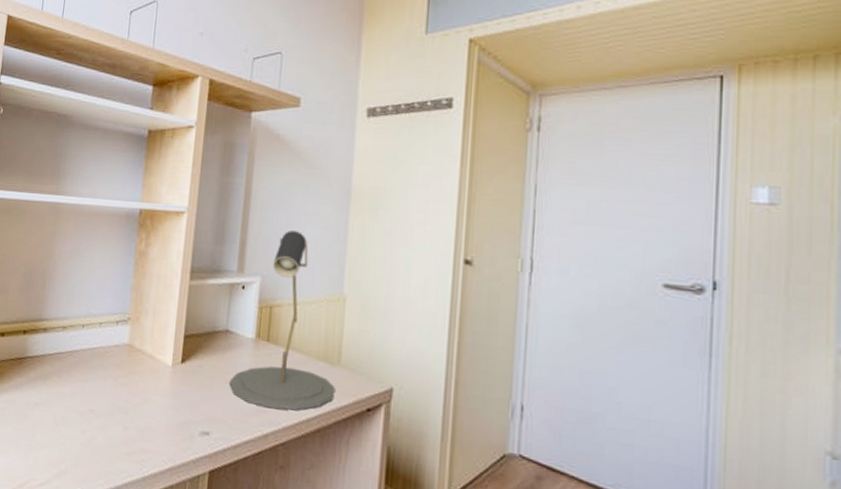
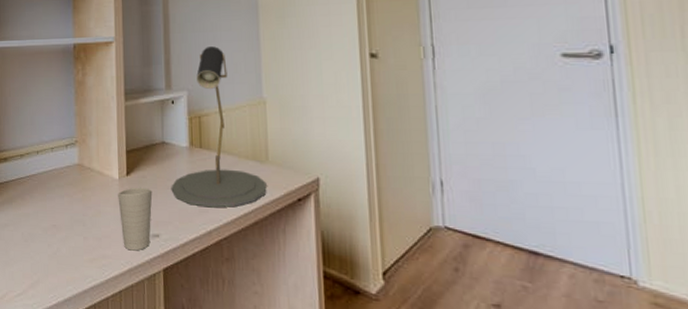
cup: none [167,376,208,448] -> present [118,187,153,251]

